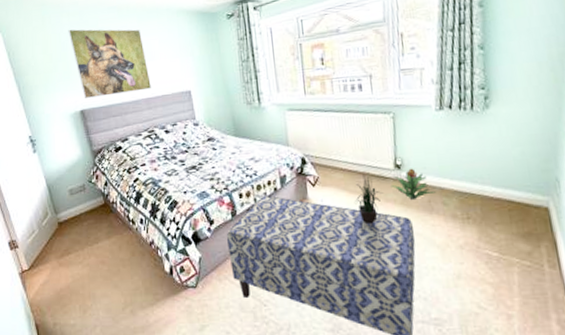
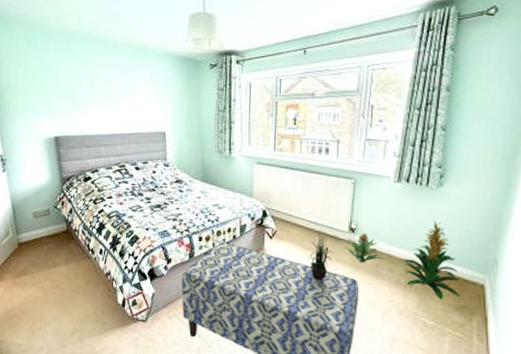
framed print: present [68,29,152,98] -> none [53,56,129,126]
indoor plant: none [457,144,523,229] -> present [404,219,460,300]

